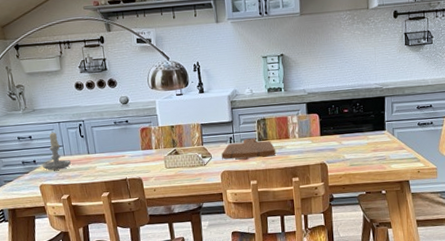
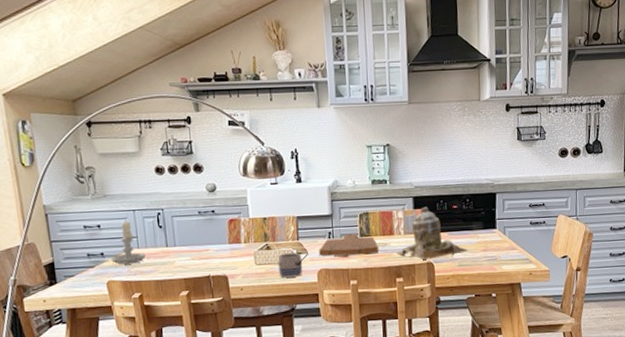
mug: none [185,157,208,180] -> present [278,253,303,278]
teapot: none [292,111,359,161] -> present [396,206,469,260]

